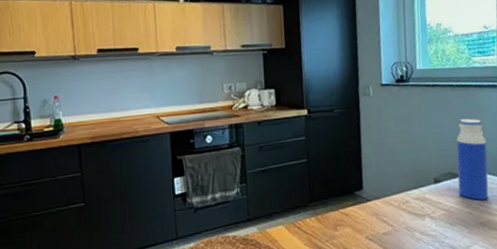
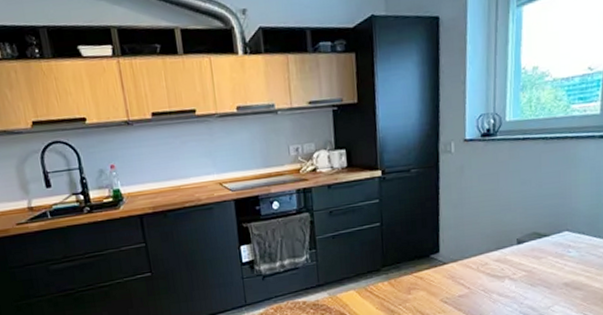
water bottle: present [456,118,489,200] -> none [543,174,579,260]

